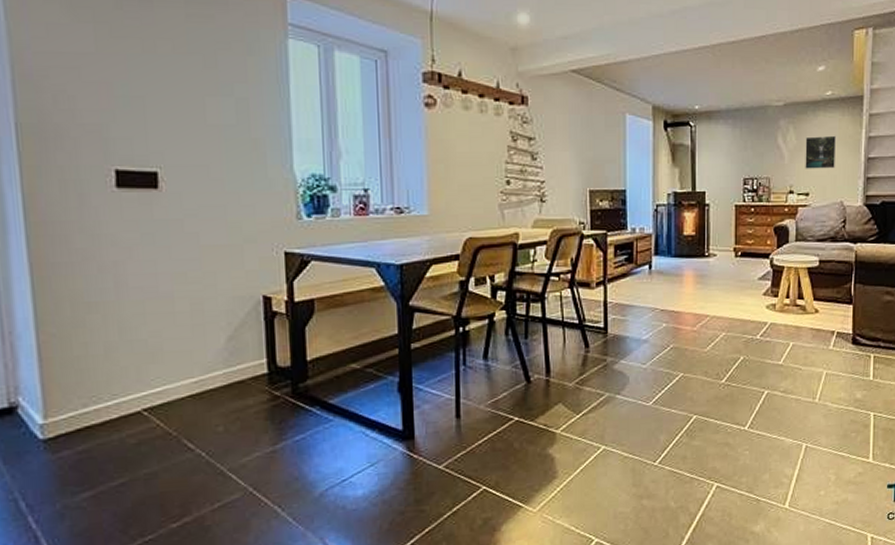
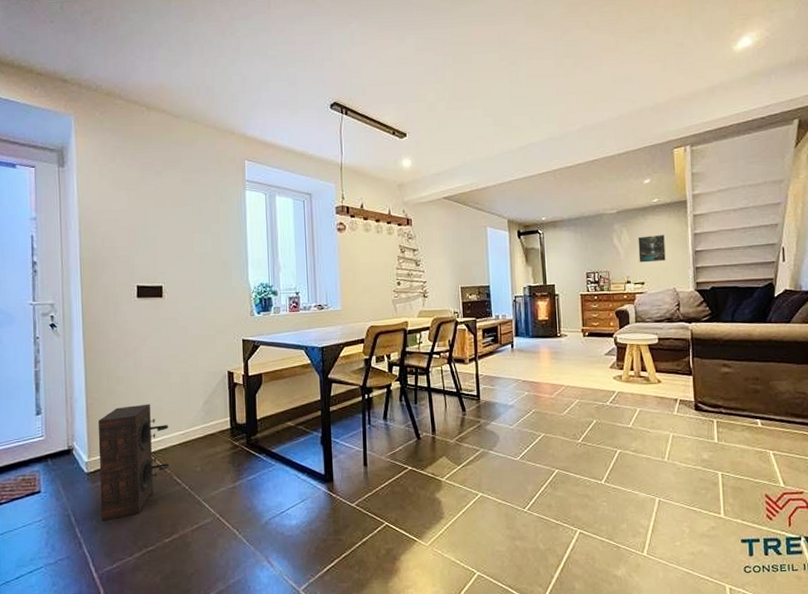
speaker: none [57,341,176,506] -> present [98,404,170,522]

